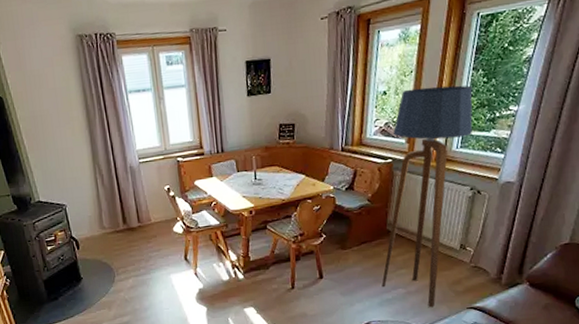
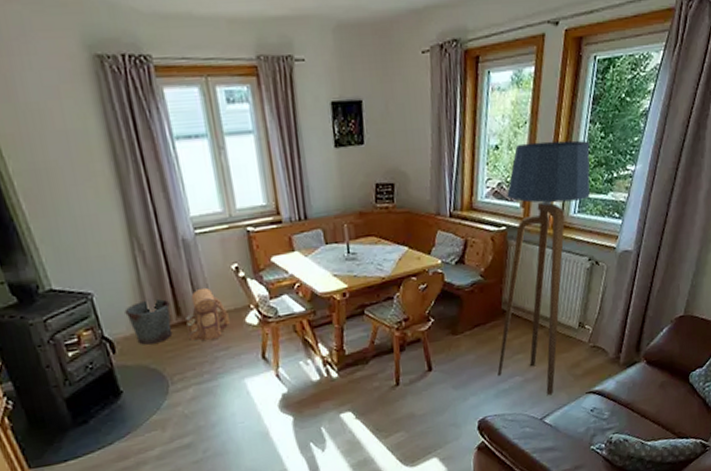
bucket: none [87,211,120,244] -> present [124,299,173,345]
backpack: none [129,203,161,244] -> present [186,287,230,342]

